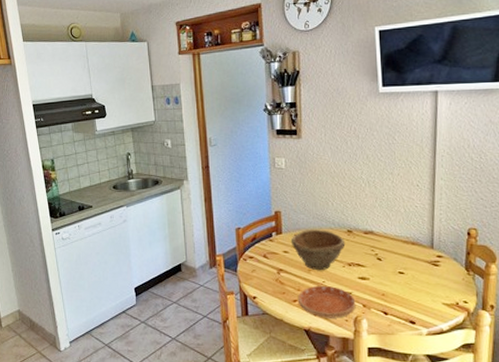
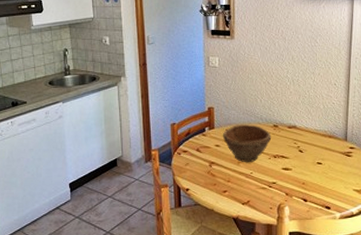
saucer: present [299,285,356,318] -> none [228,176,280,207]

